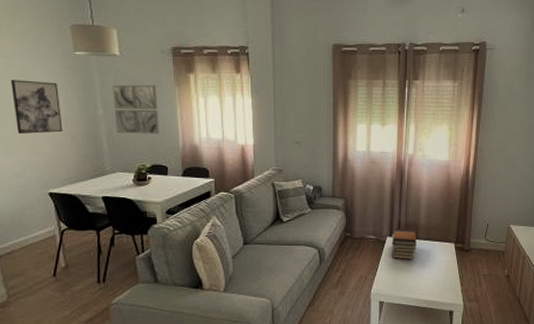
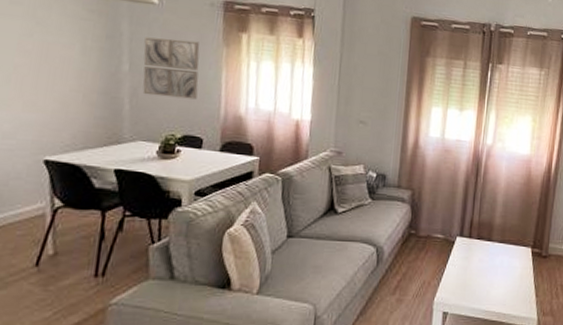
wall art: present [11,79,63,135] -> none [12,18,75,88]
book stack: present [391,229,417,260] -> none [460,228,490,264]

